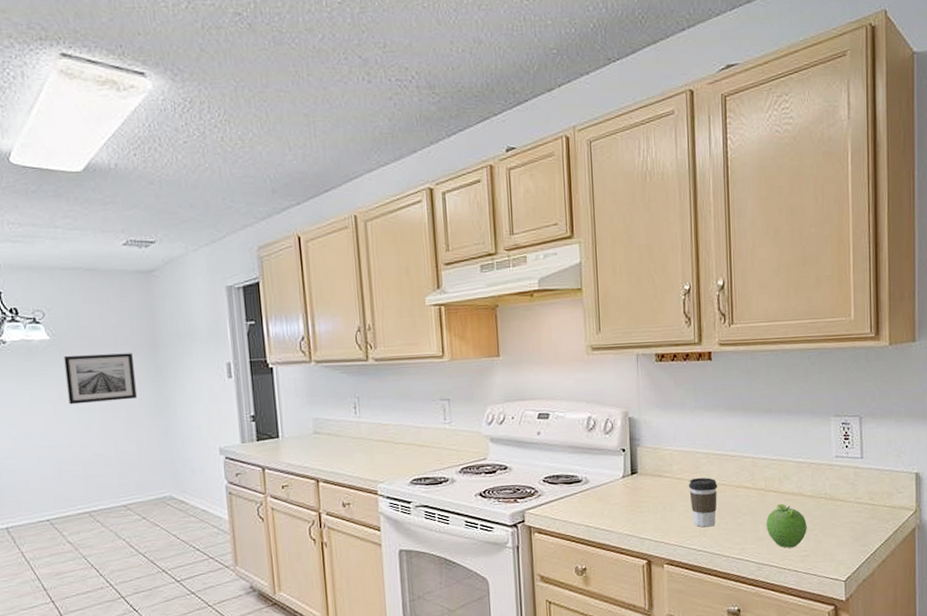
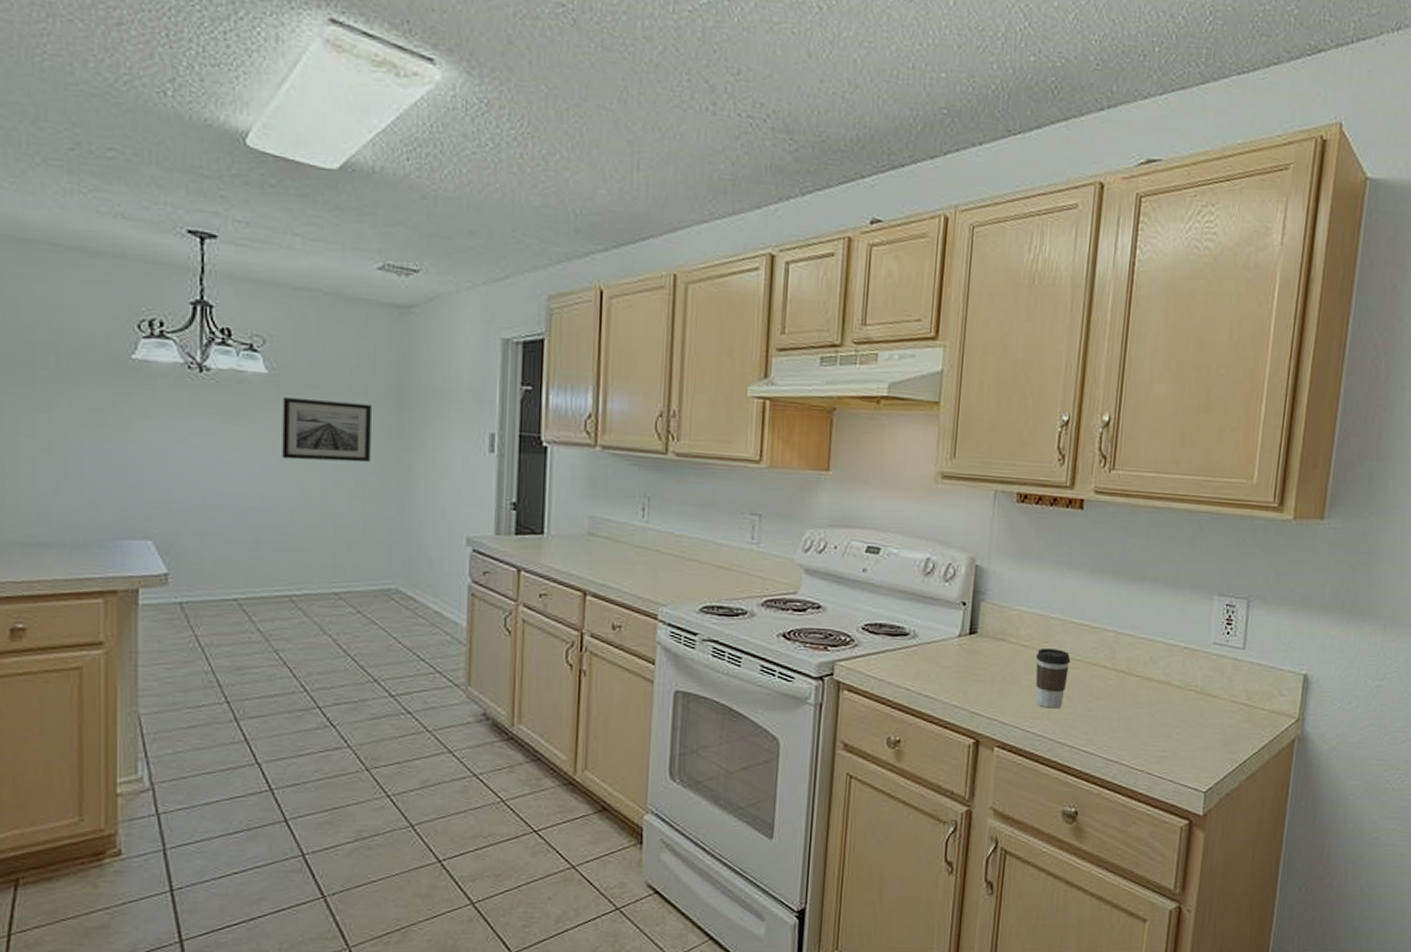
fruit: present [766,503,807,548] -> none [1121,691,1170,745]

